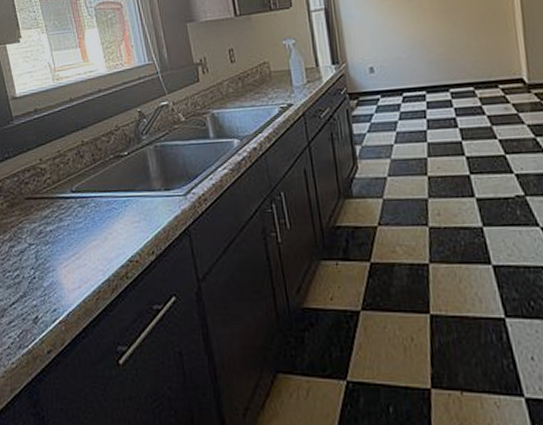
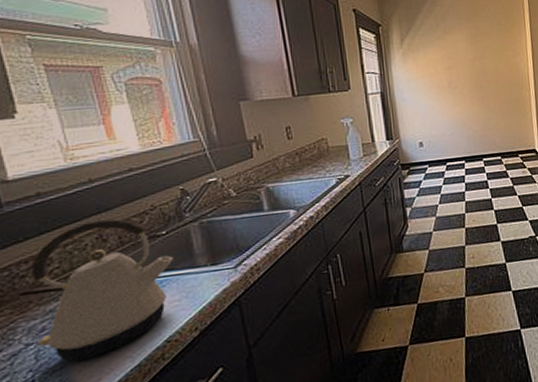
kettle: none [32,136,134,266] -> present [31,219,174,362]

